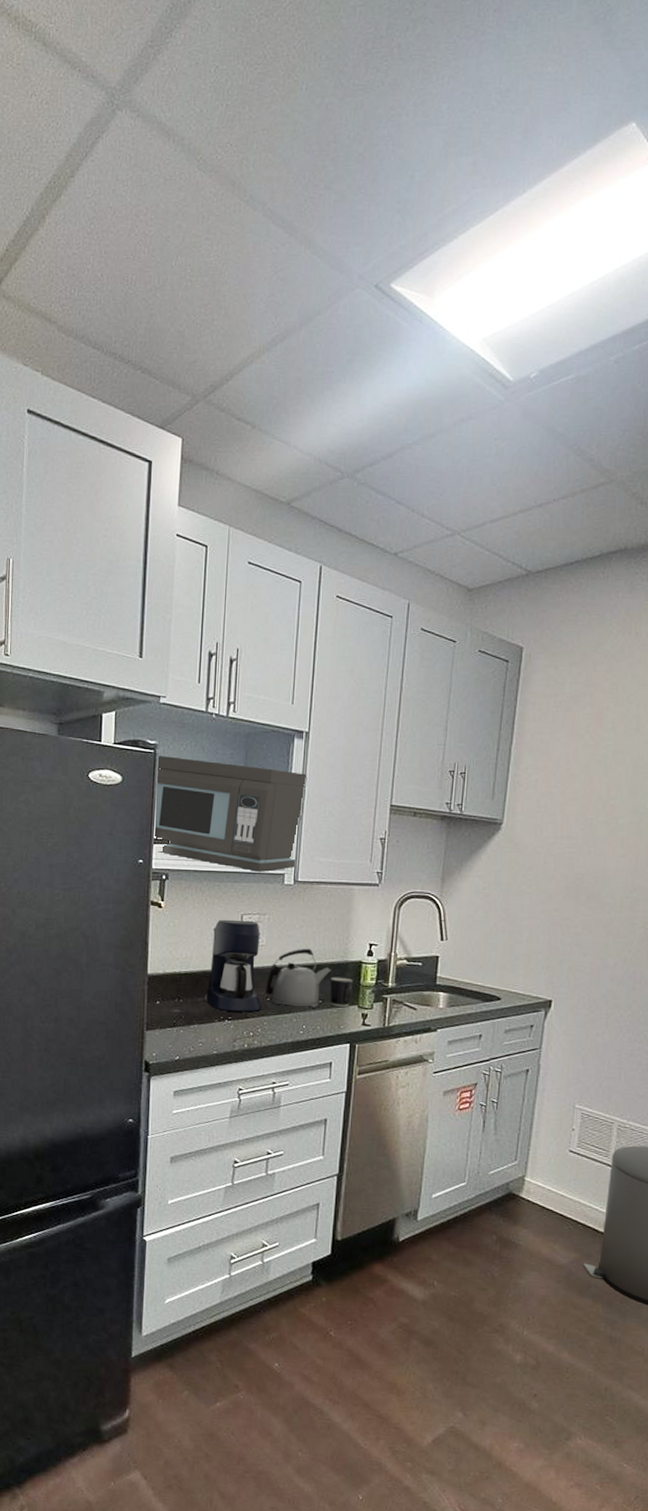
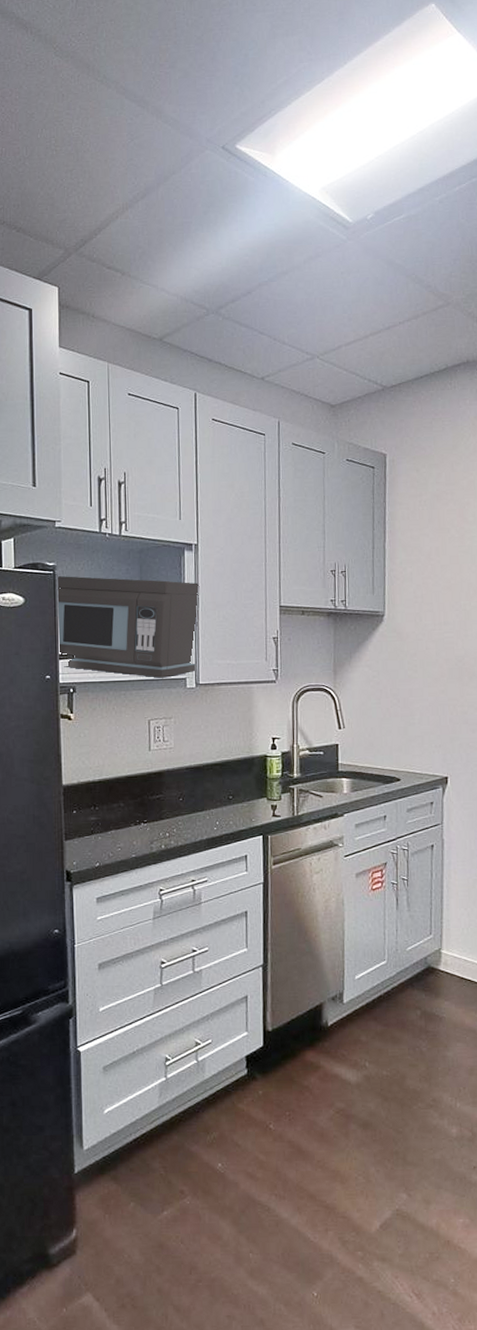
coffee maker: present [204,919,261,1013] -> none [119,725,175,815]
kettle: present [266,948,331,1008] -> none [178,747,238,804]
mug: present [329,976,353,1007] -> none [239,772,261,801]

